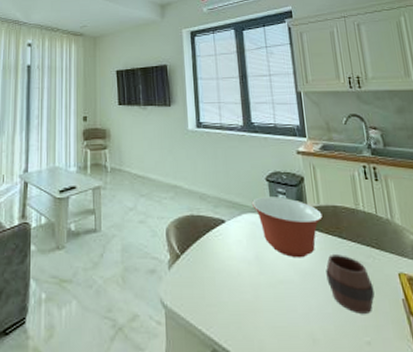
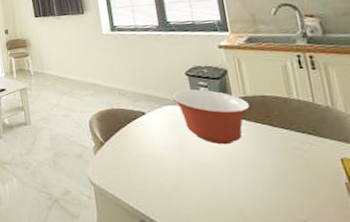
cup: present [326,255,375,314] -> none [254,141,312,195]

